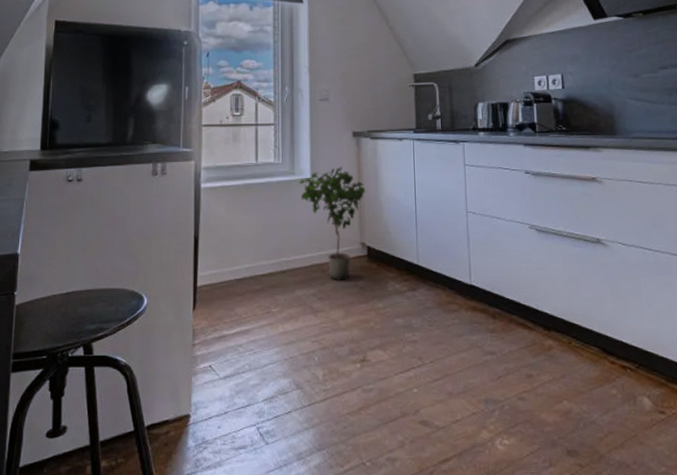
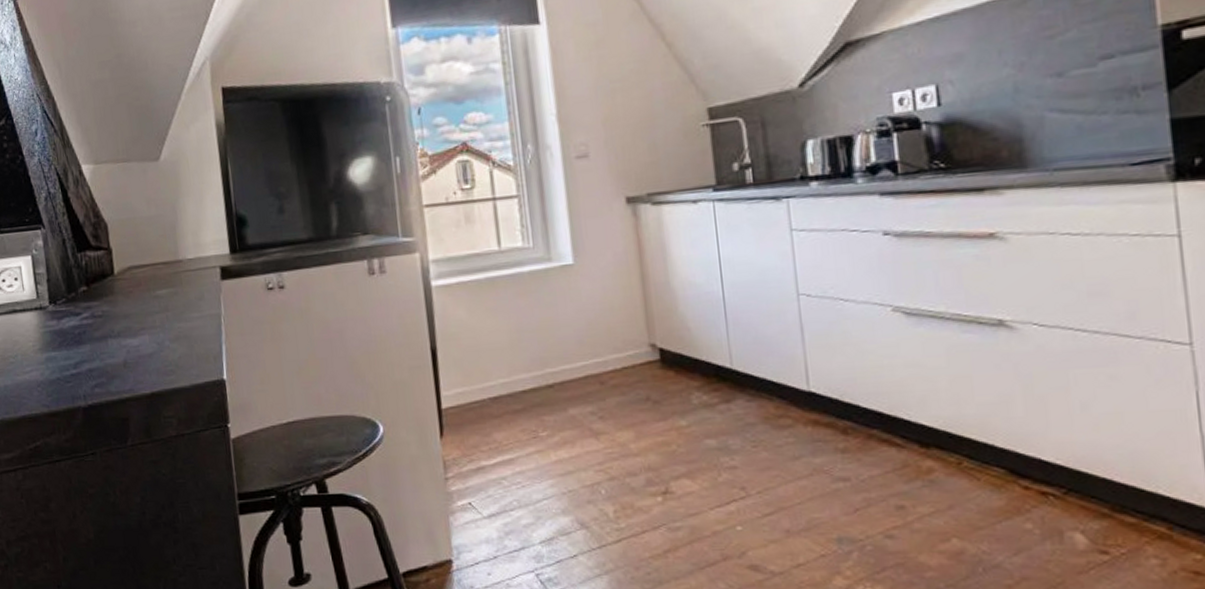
potted plant: present [299,167,366,280] -> none [559,246,651,394]

